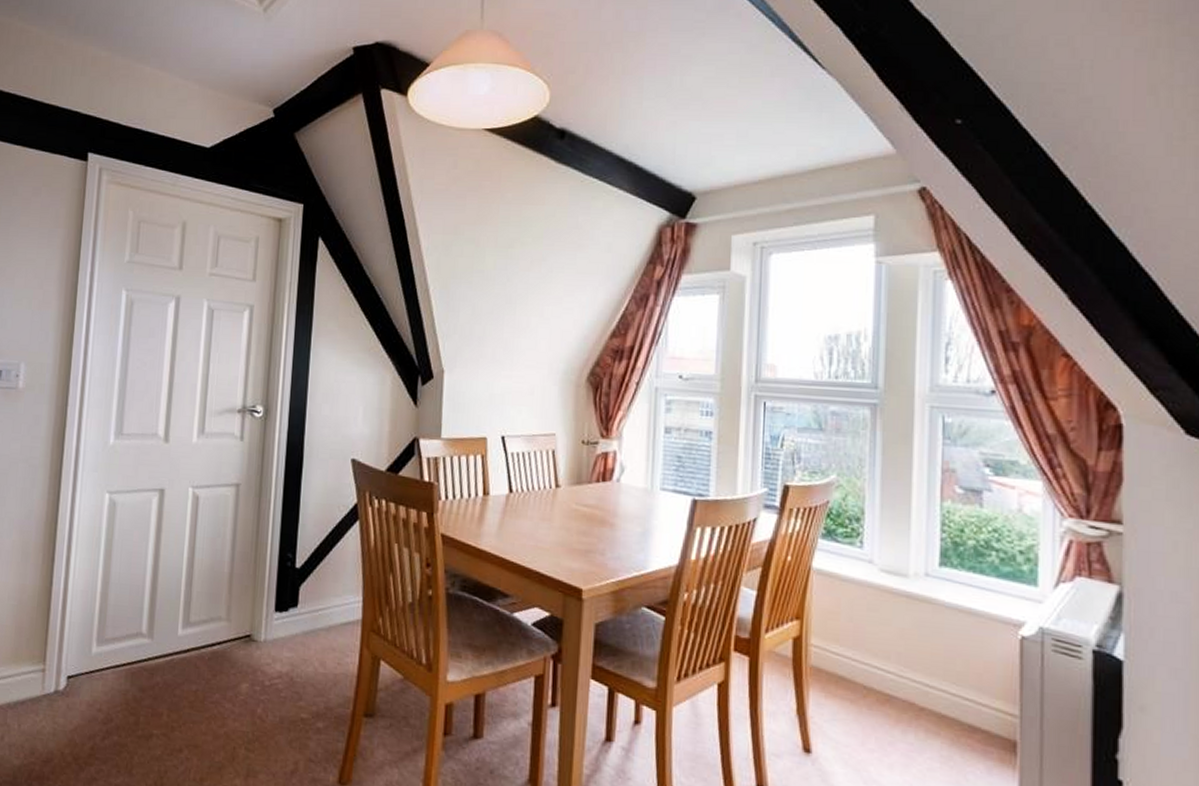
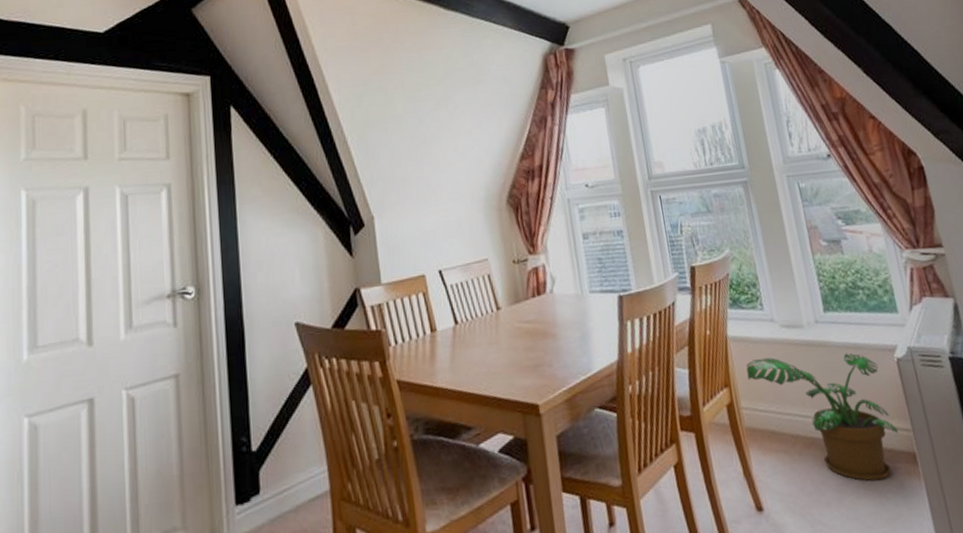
potted plant: none [826,598,1000,759] -> present [746,353,898,482]

